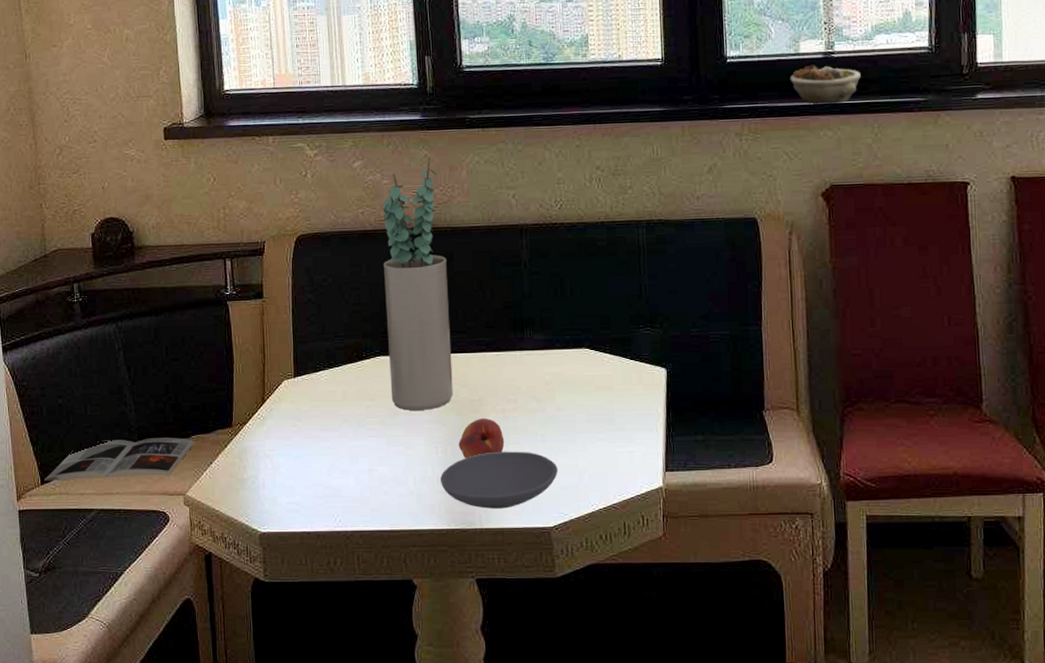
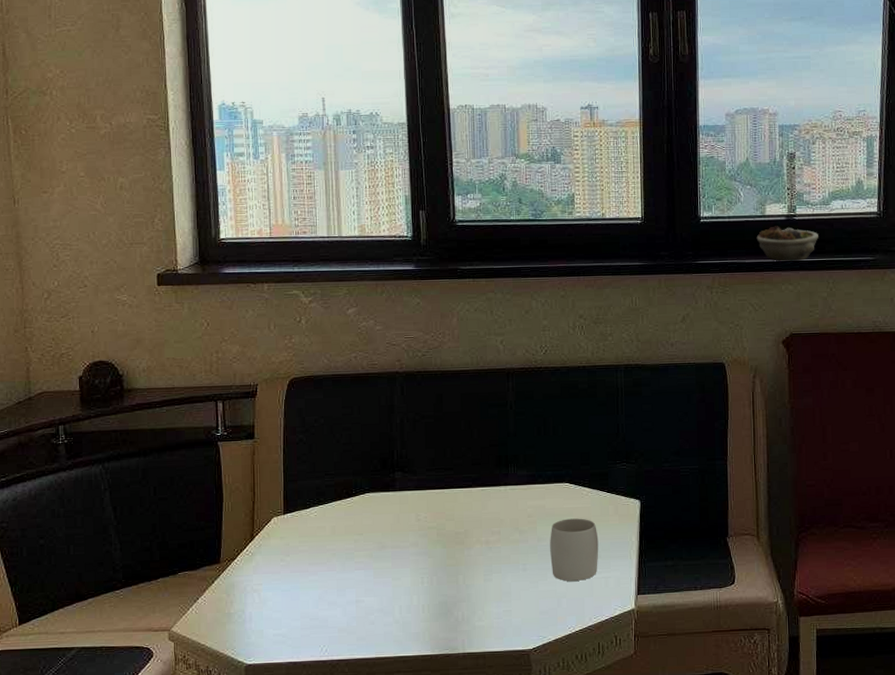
magazine: present [44,438,195,481] -> none [22,575,182,621]
vase: present [383,156,453,410] -> none [375,304,440,544]
bowl: present [439,451,558,509] -> none [425,579,538,634]
fruit: present [458,417,505,459] -> none [443,549,488,588]
mug: none [569,387,623,455] -> present [550,518,599,581]

